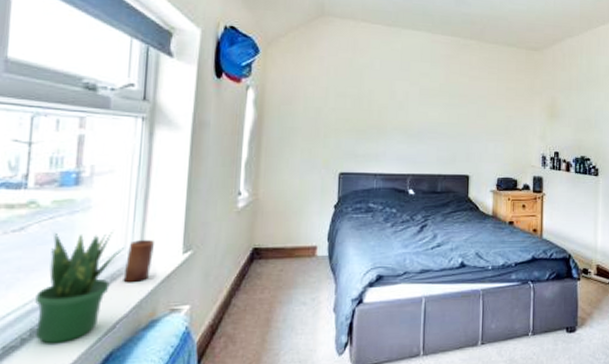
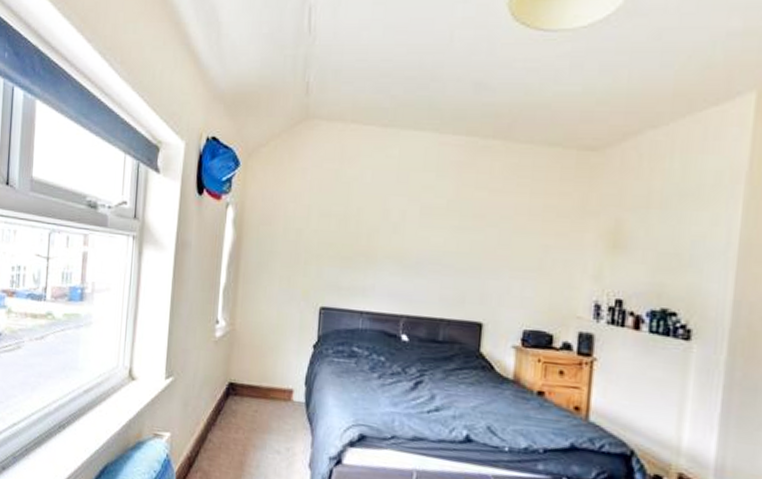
planter: present [35,232,124,344] -> none [51,344,117,448]
candle: present [123,239,154,283] -> none [116,359,141,402]

